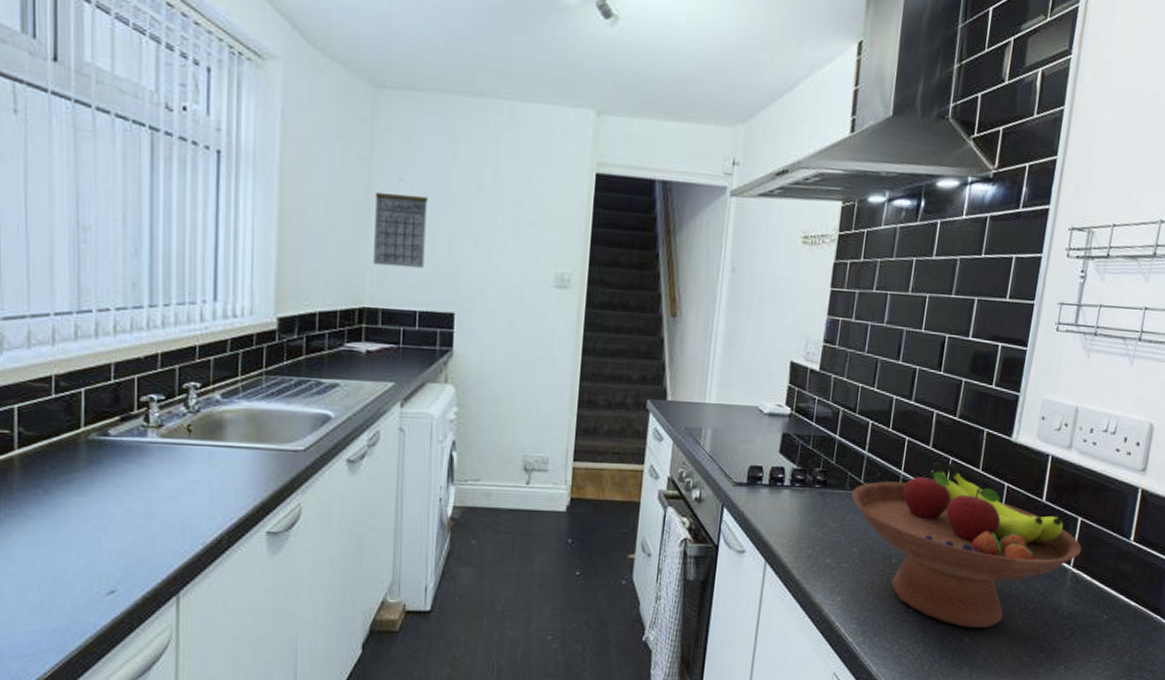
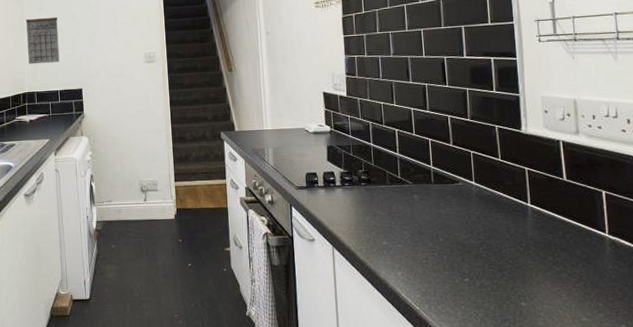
fruit bowl: present [851,461,1082,629] -> none [392,155,614,294]

